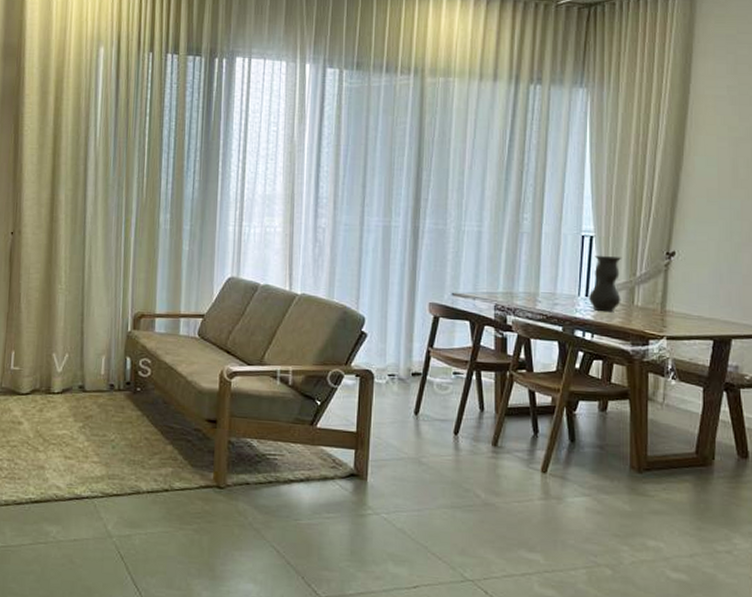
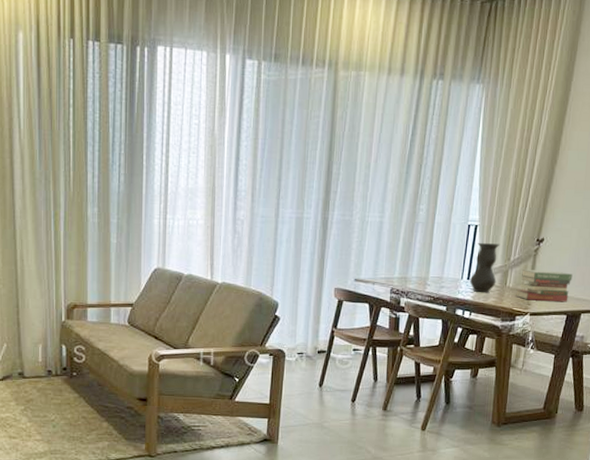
books: none [647,286,716,326] -> present [516,270,573,303]

